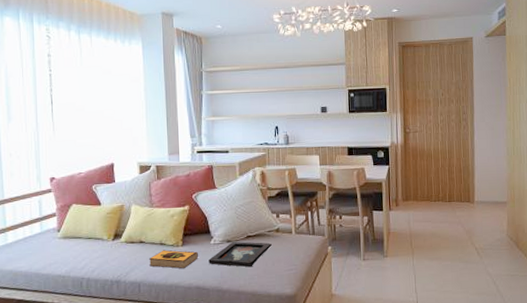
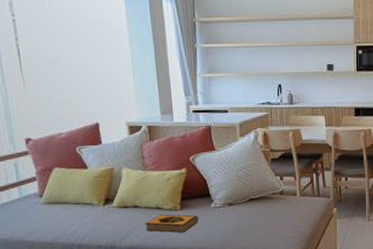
decorative tray: present [208,241,272,268] -> none [209,204,276,230]

